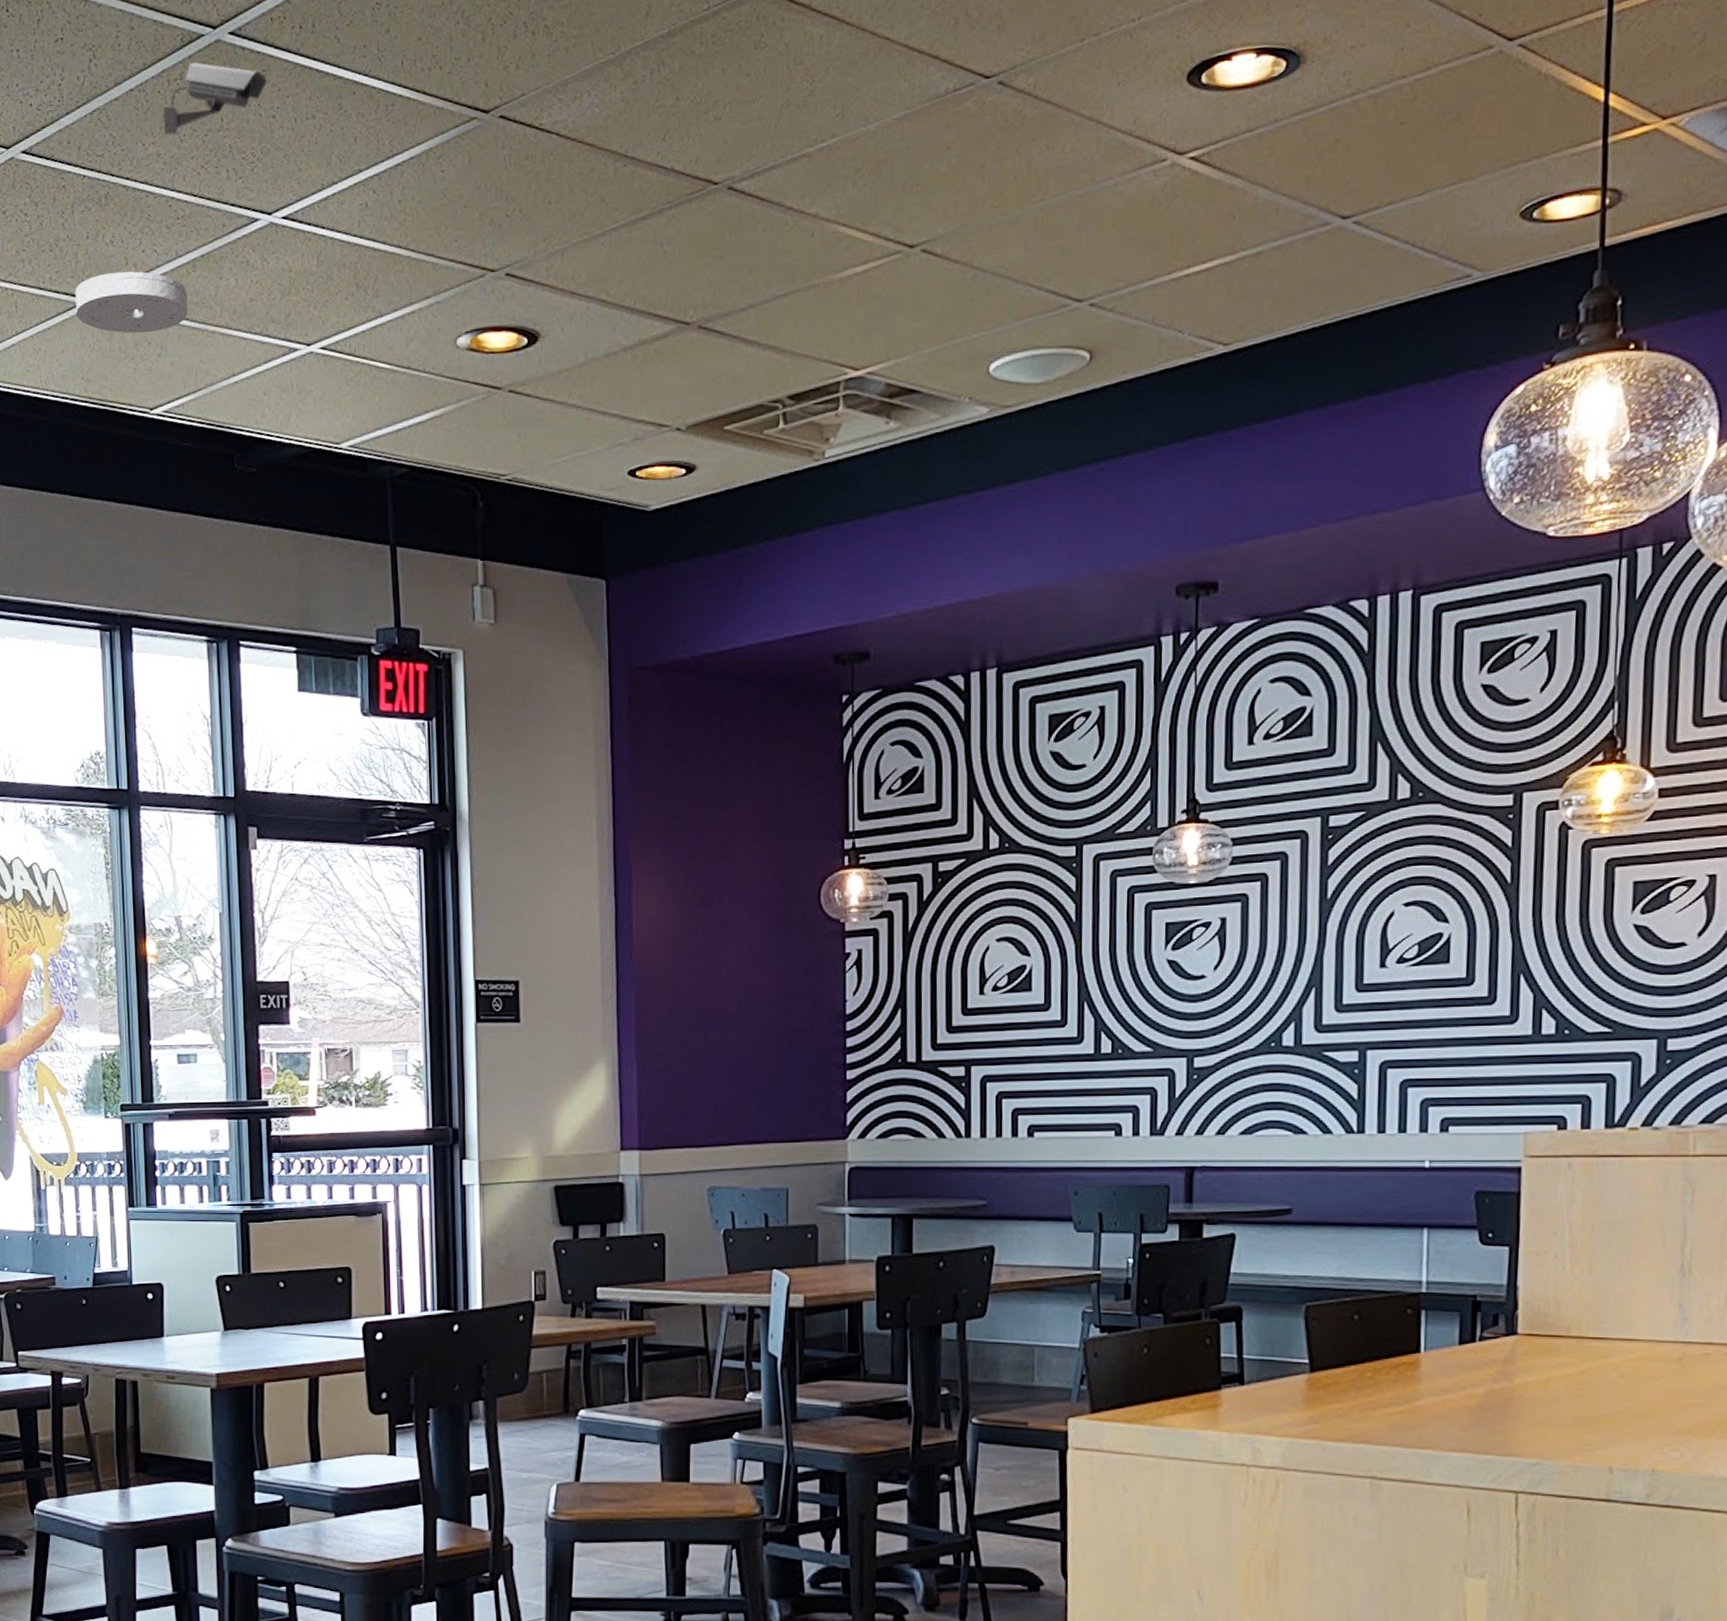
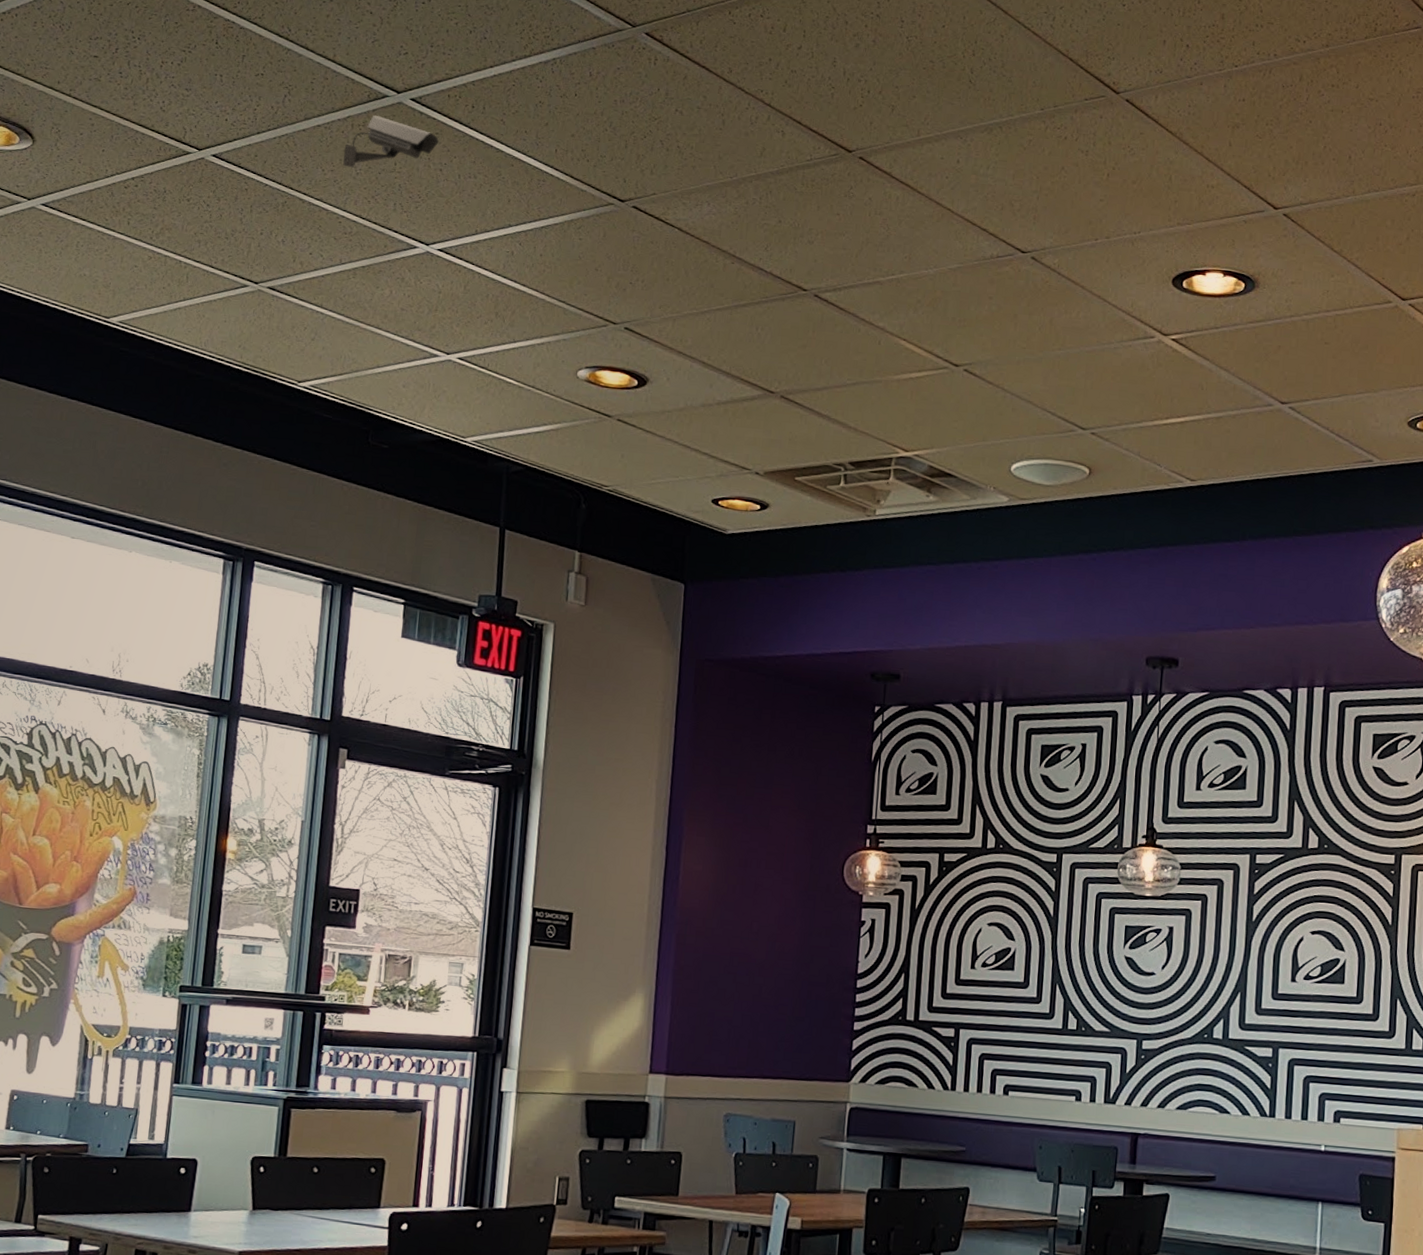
smoke detector: present [75,271,188,334] -> none [241,265,346,320]

